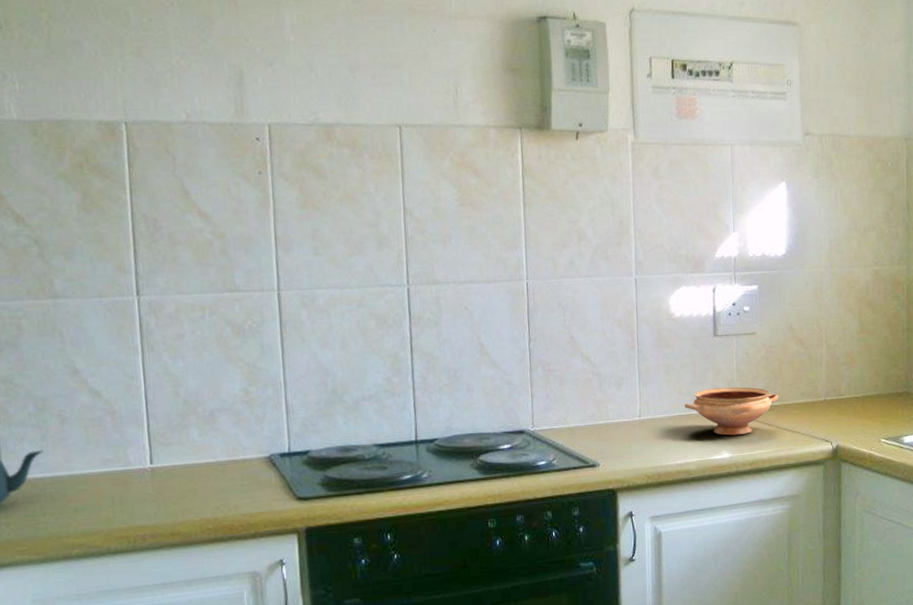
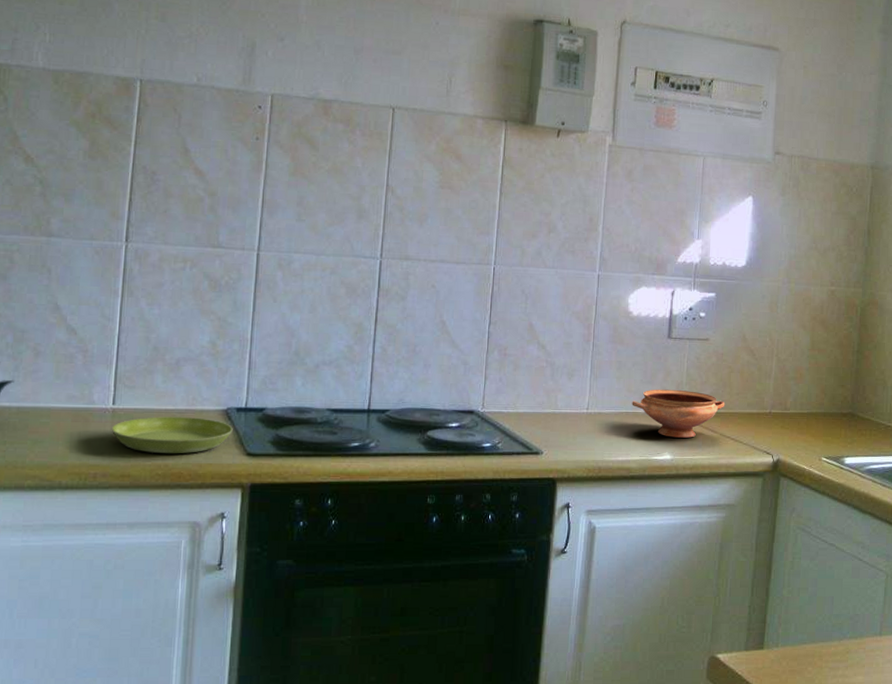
saucer: none [152,467,279,509] -> present [111,417,233,454]

